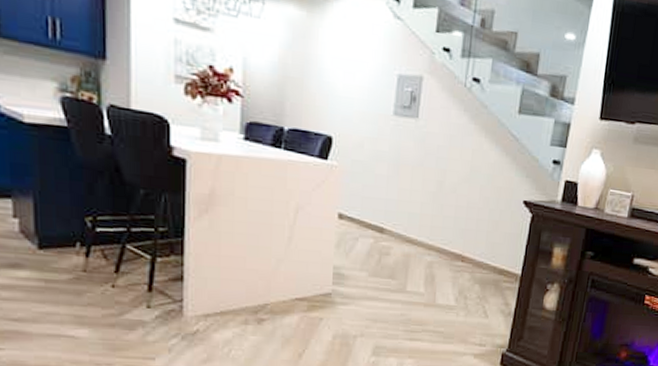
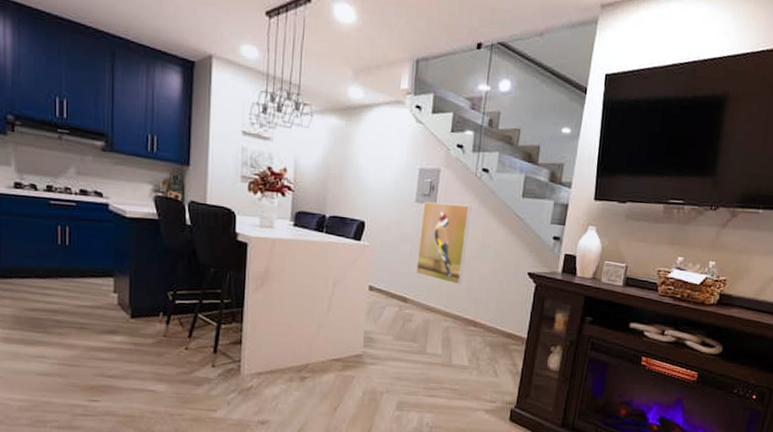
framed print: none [394,115,460,214] -> present [416,201,472,285]

